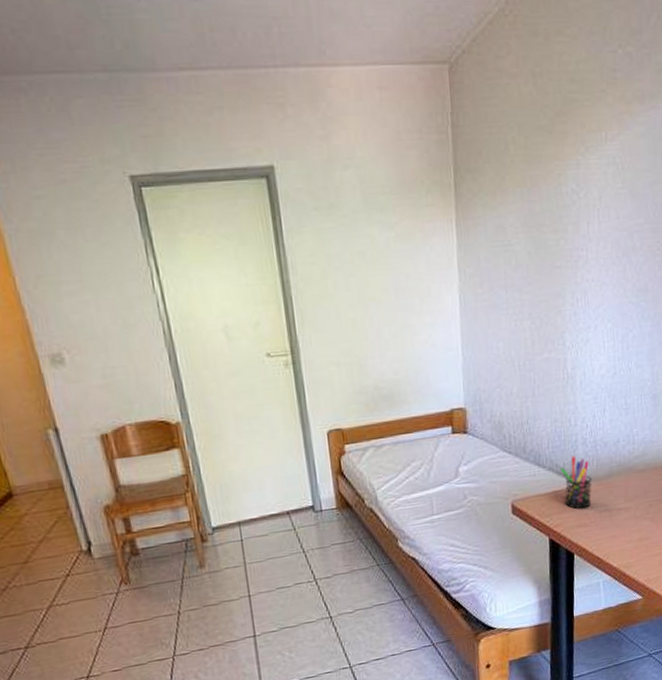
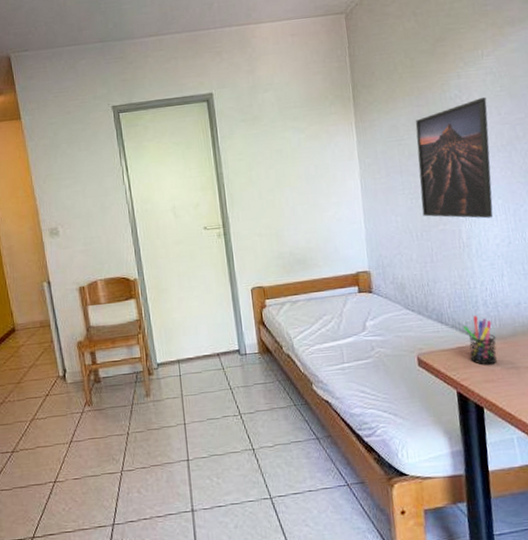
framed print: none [525,194,606,345] -> present [415,96,493,219]

